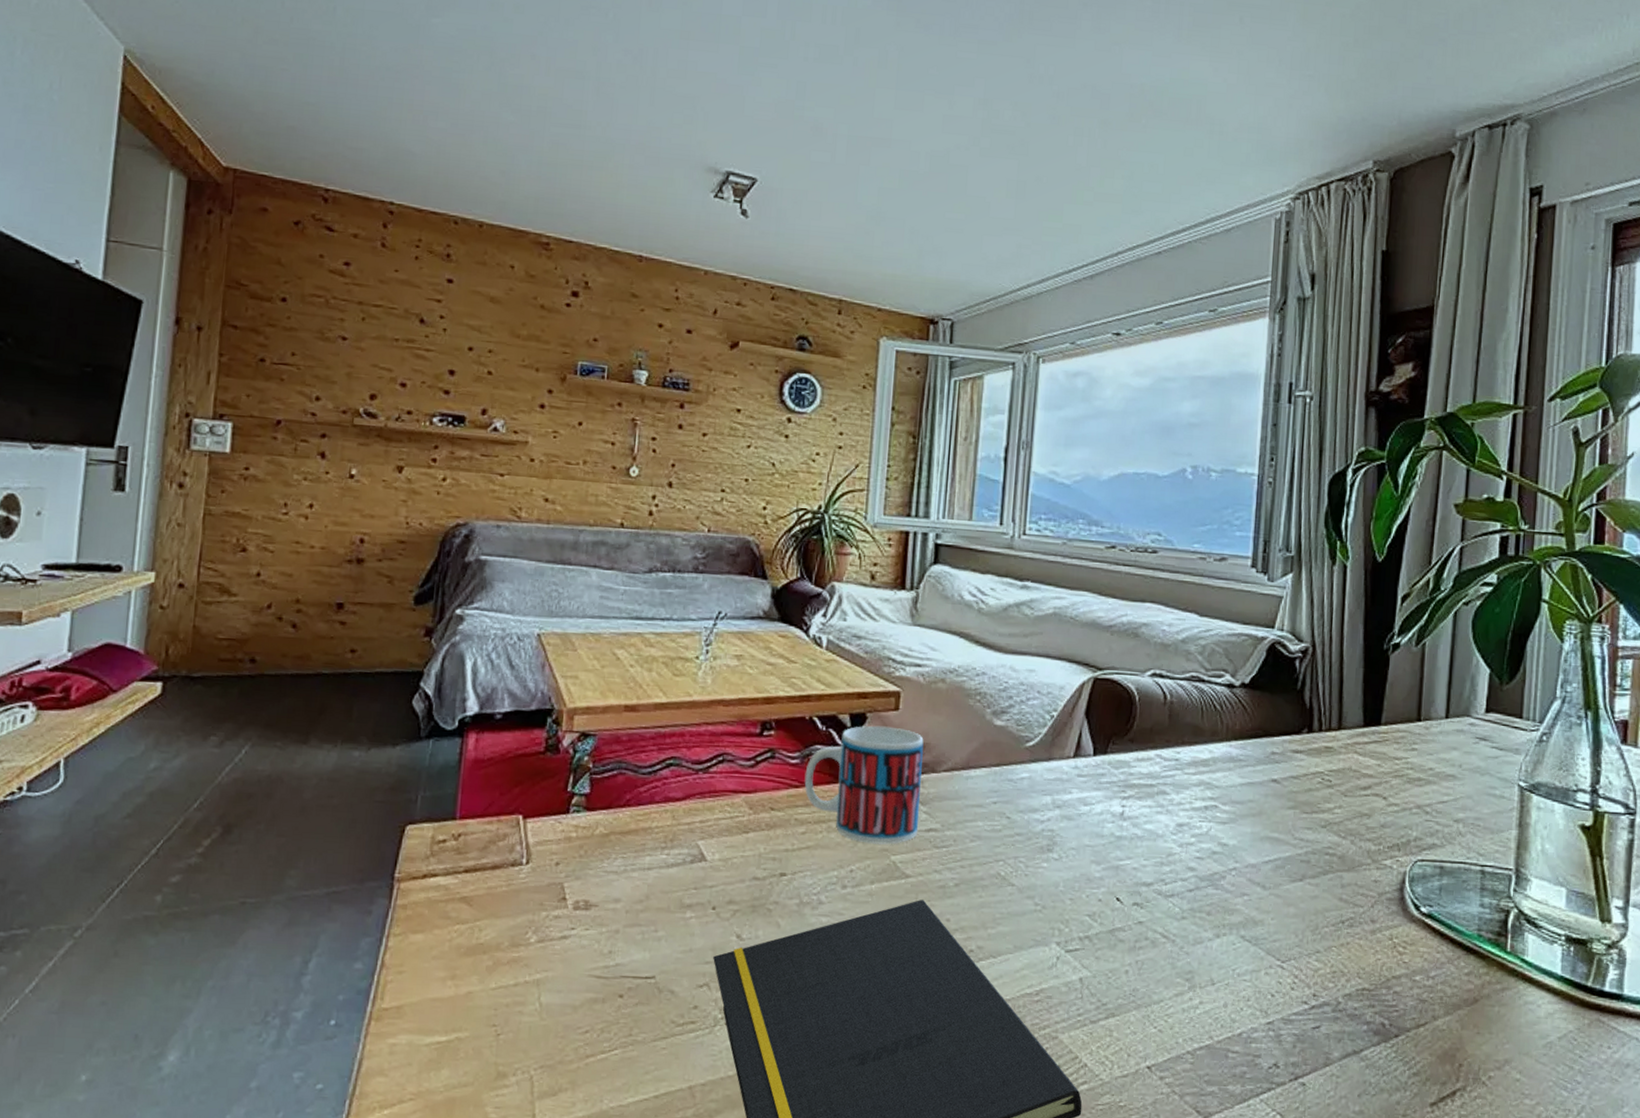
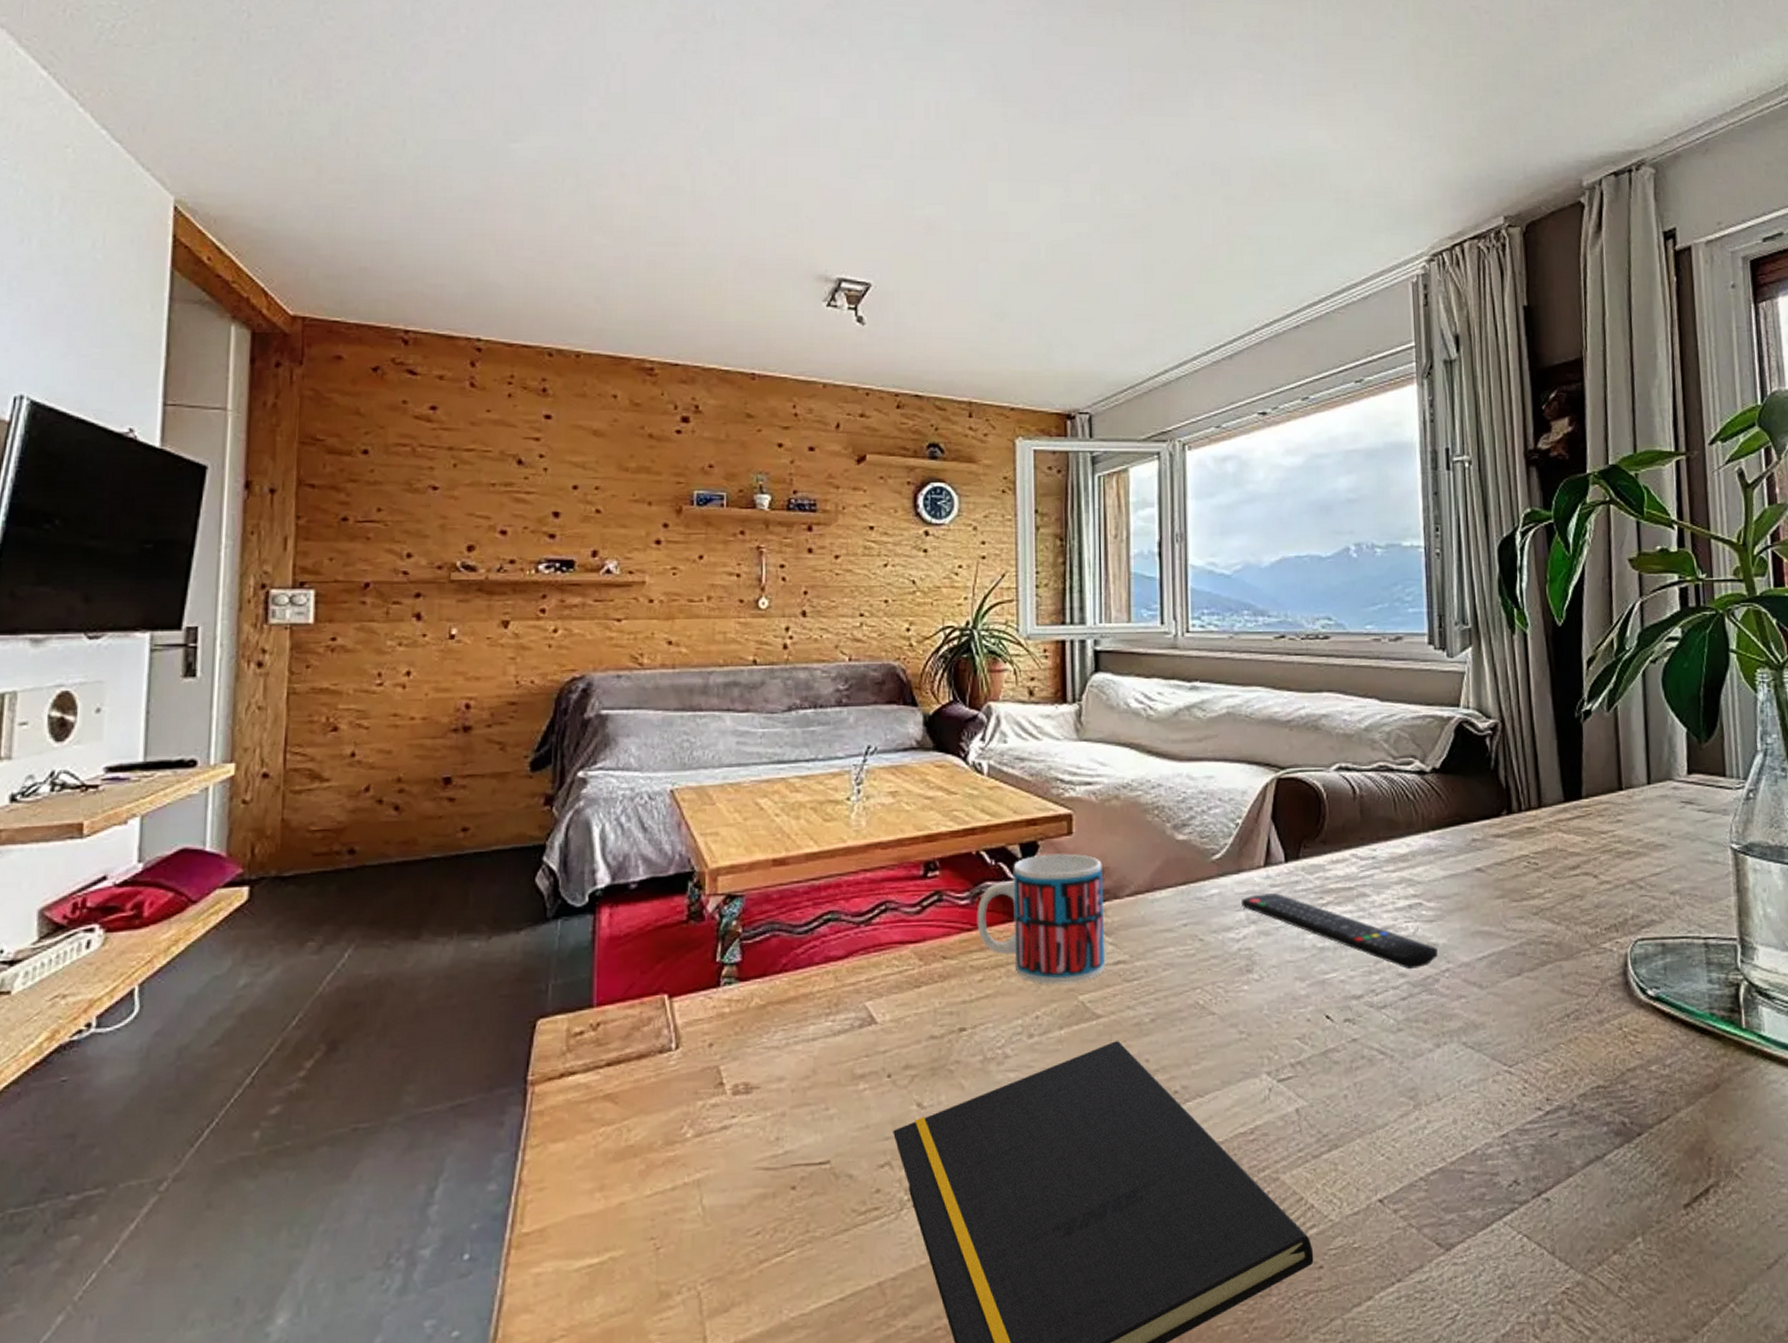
remote control: none [1049,782,1227,865] -> present [1242,893,1438,970]

